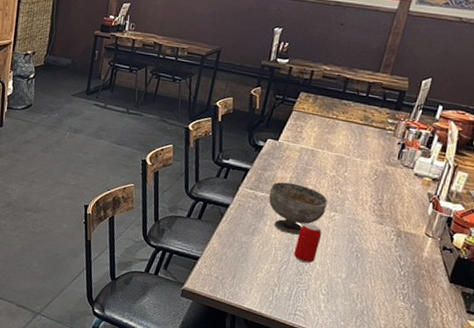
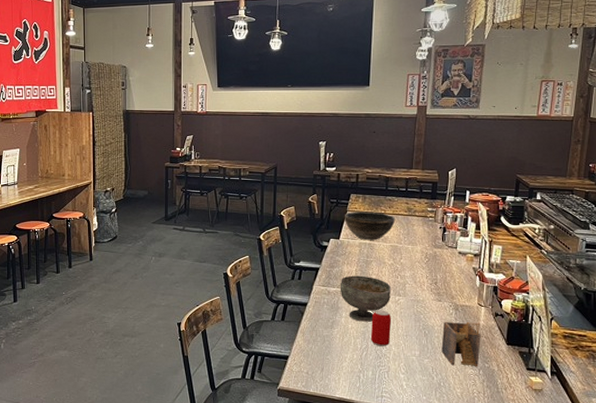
bowl: none [287,112,347,147] -> present [344,212,395,240]
napkin holder: none [372,247,423,301] -> present [441,321,481,367]

